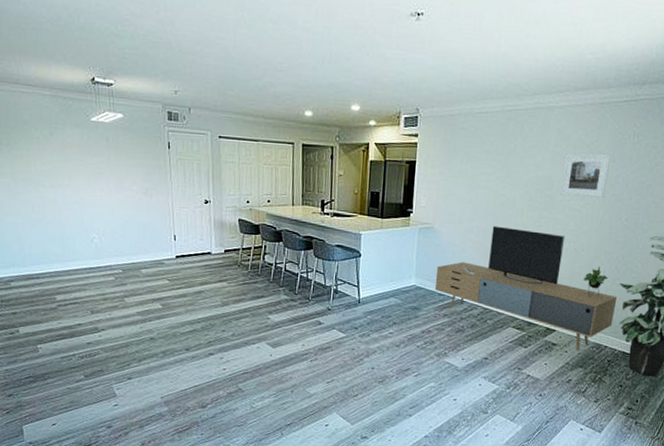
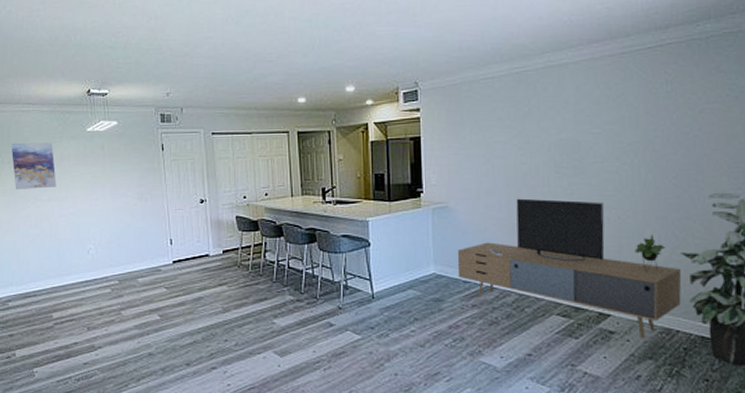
wall art: none [9,124,59,175] -> present [10,142,57,190]
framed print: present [560,153,612,197] -> none [589,107,644,158]

